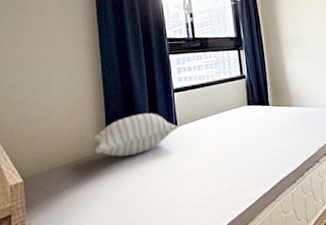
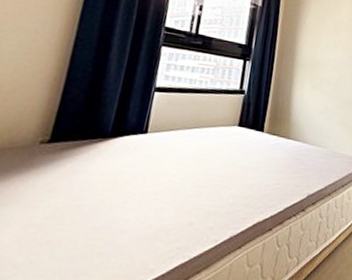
pillow: present [93,112,179,157] -> none [33,107,149,156]

